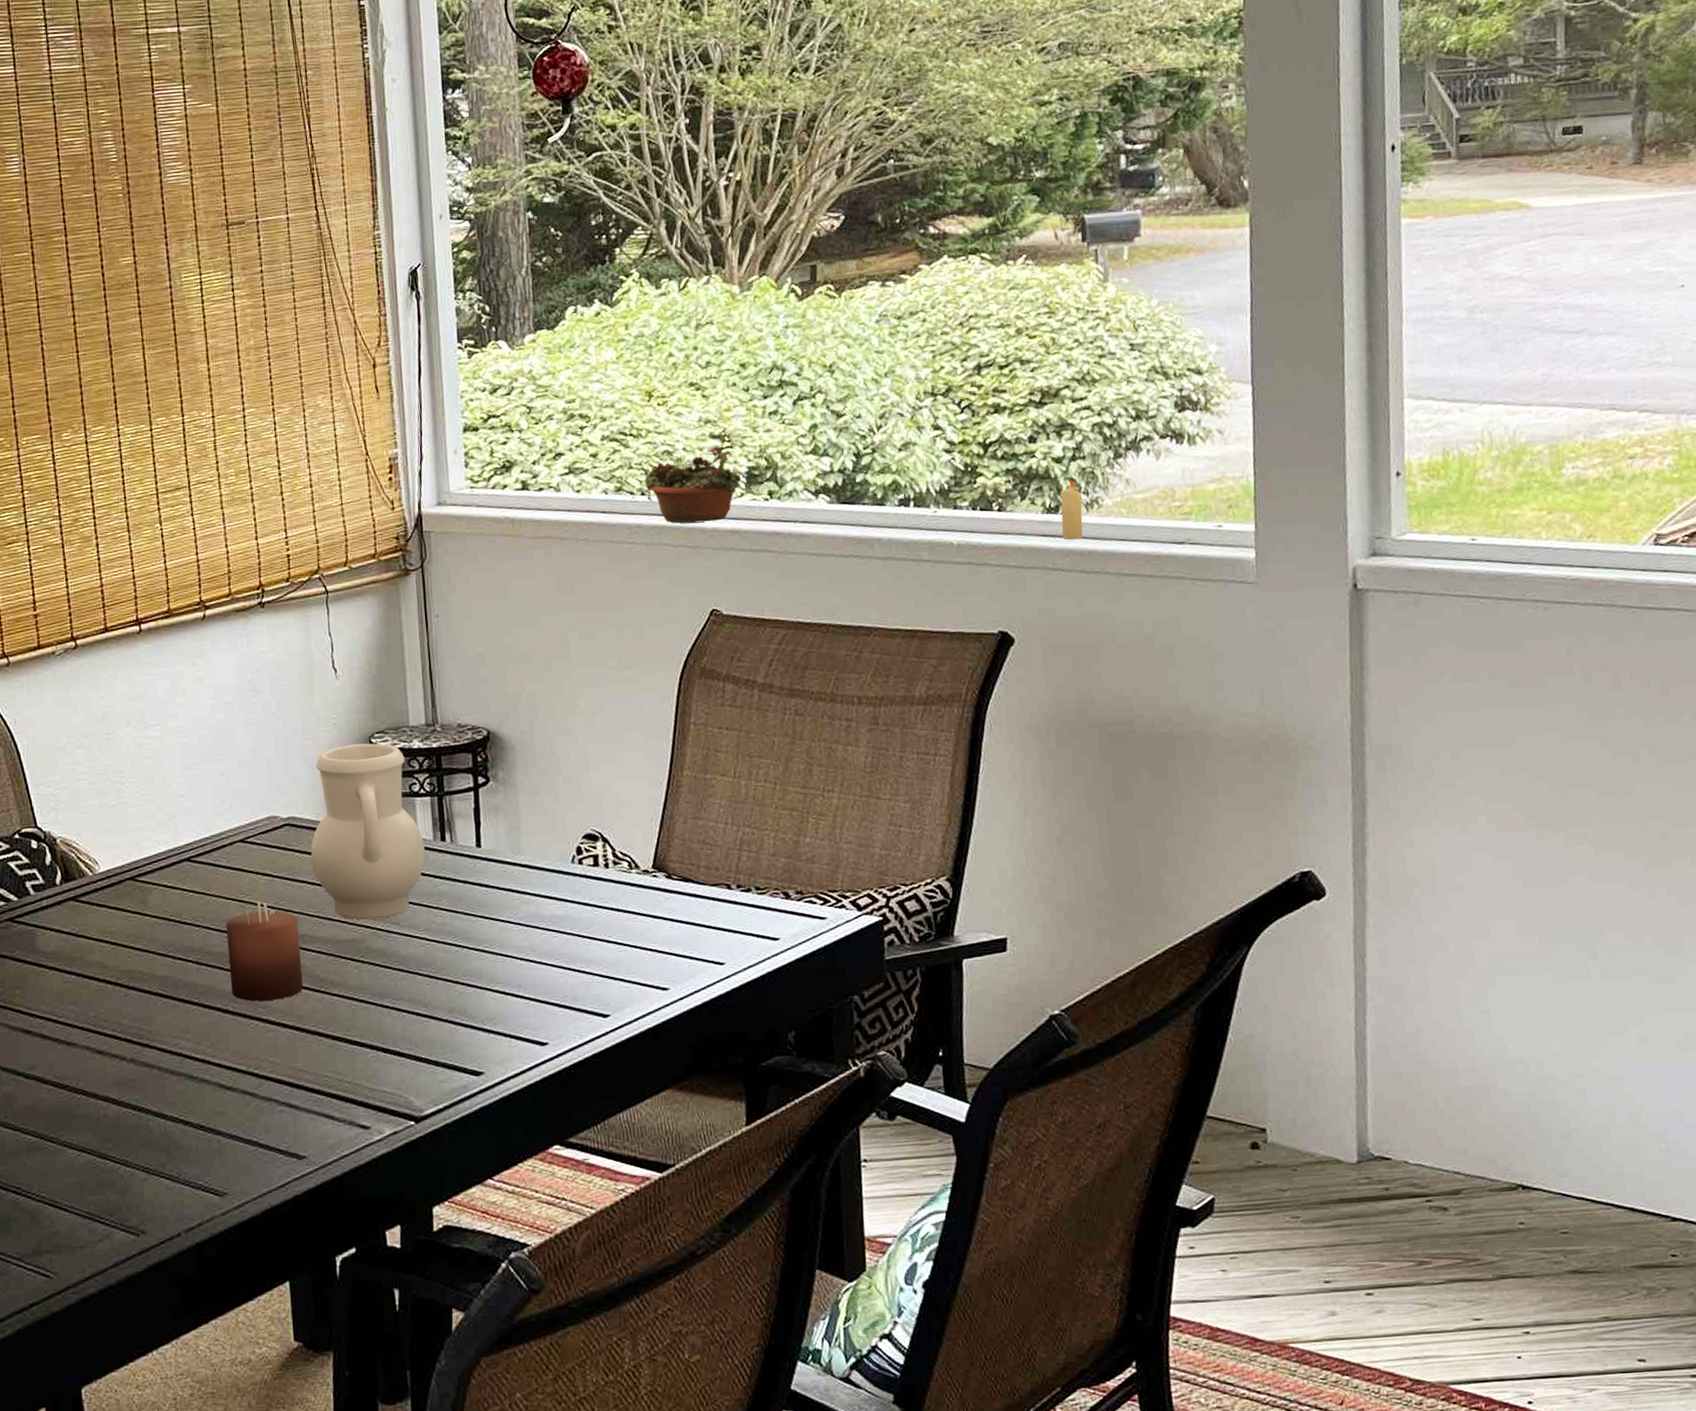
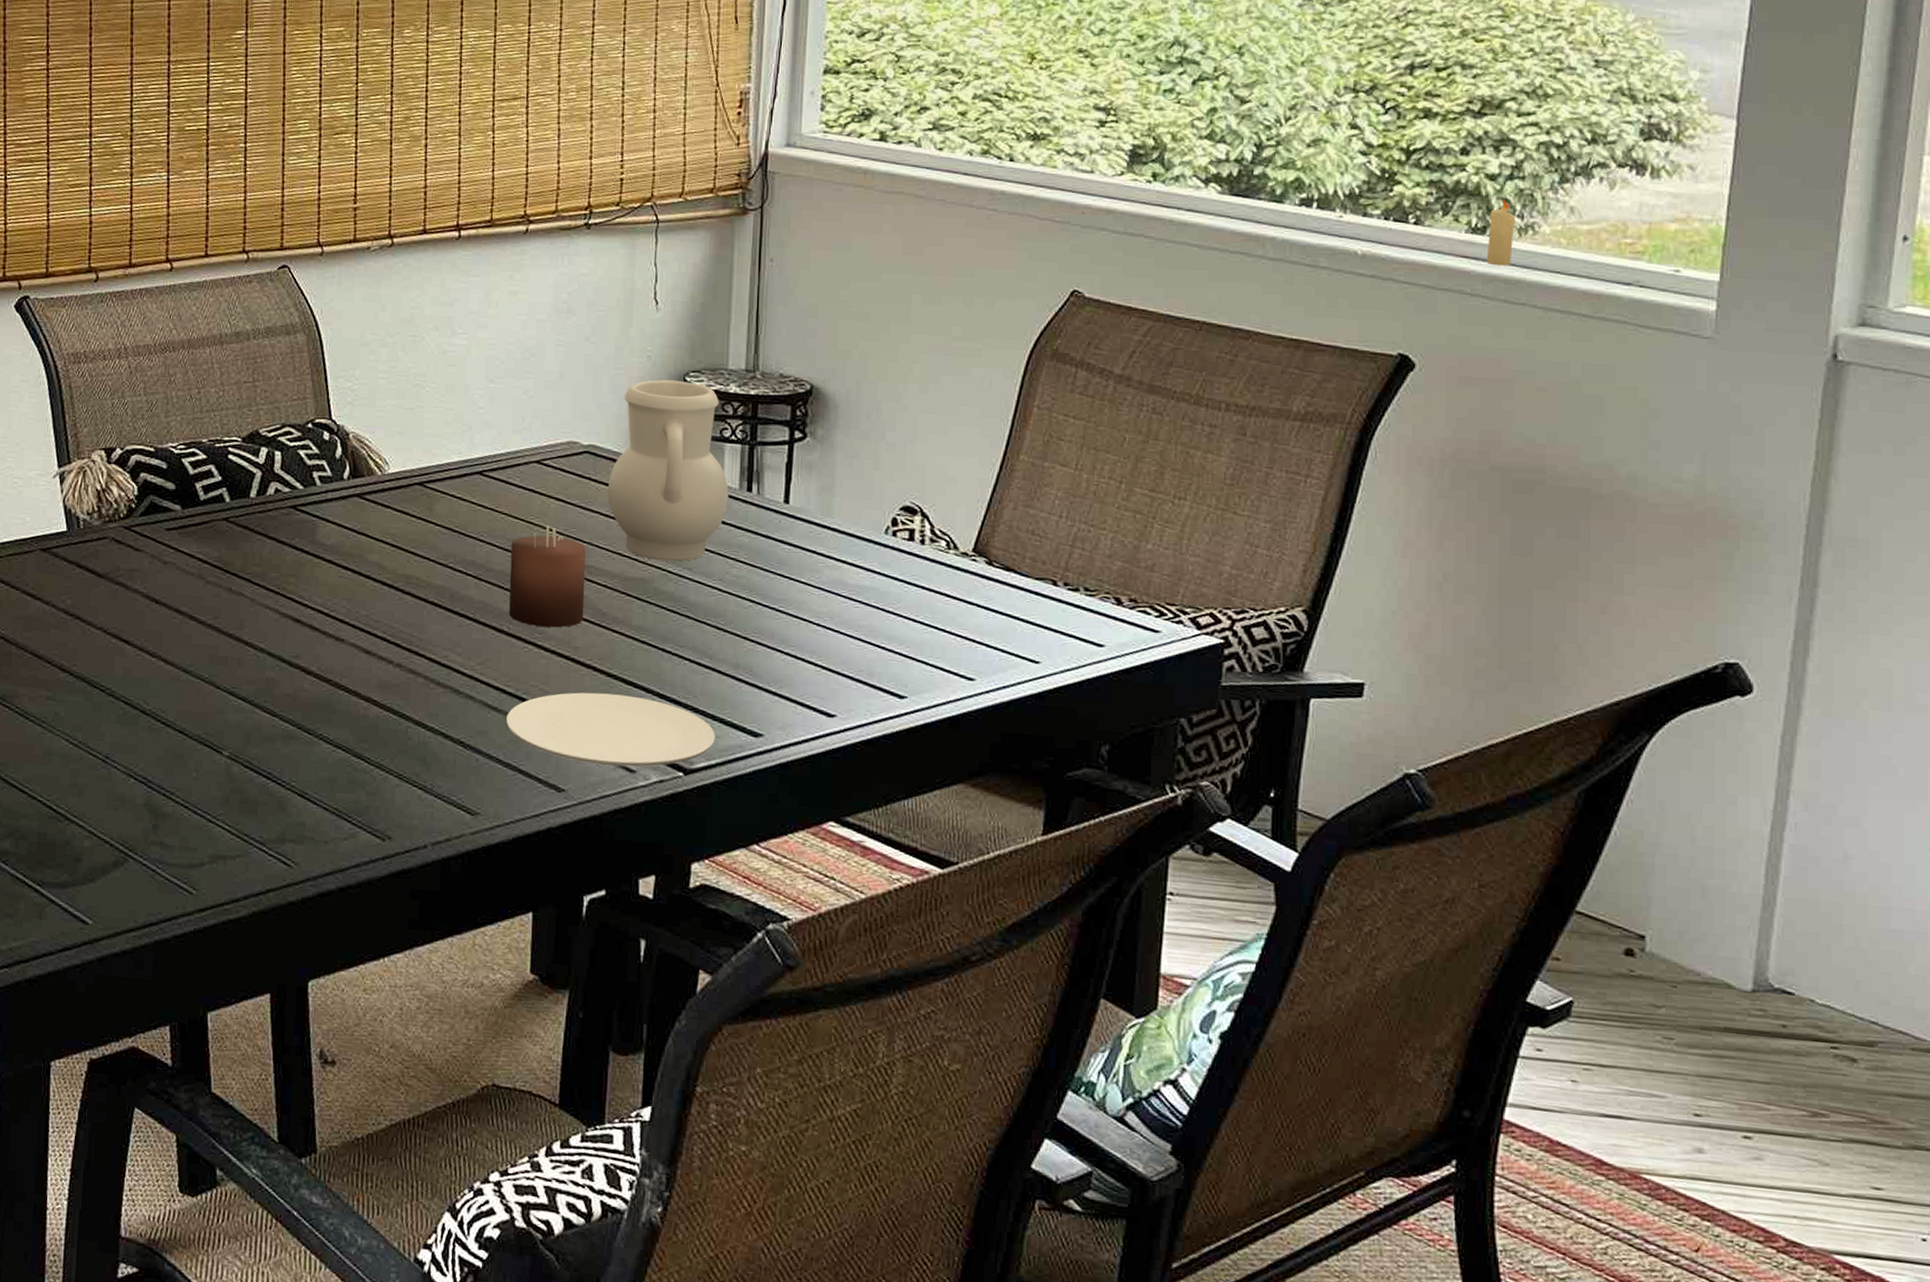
plate: none [242,1054,440,1127] -> present [506,692,715,767]
succulent planter: present [643,446,744,524] -> none [1014,119,1125,198]

